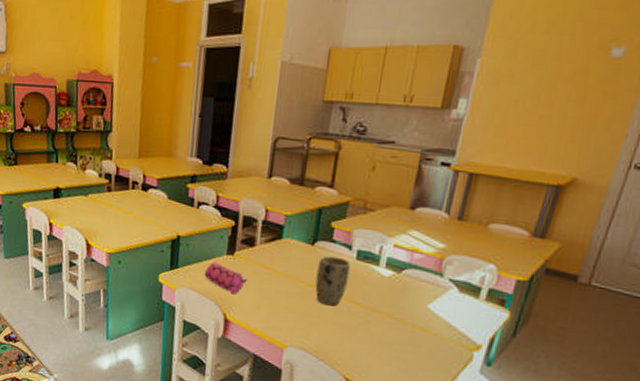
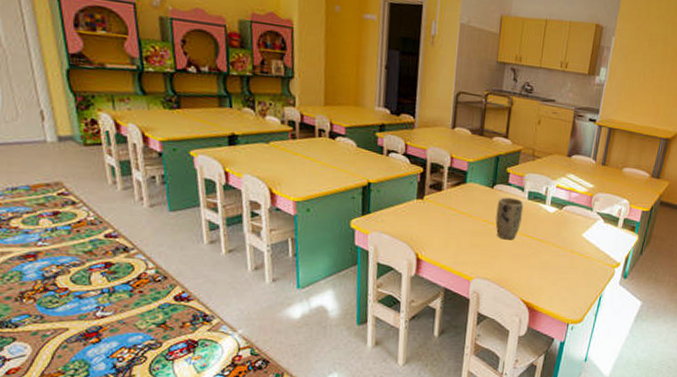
pencil case: present [204,261,247,295] -> none [395,206,436,235]

